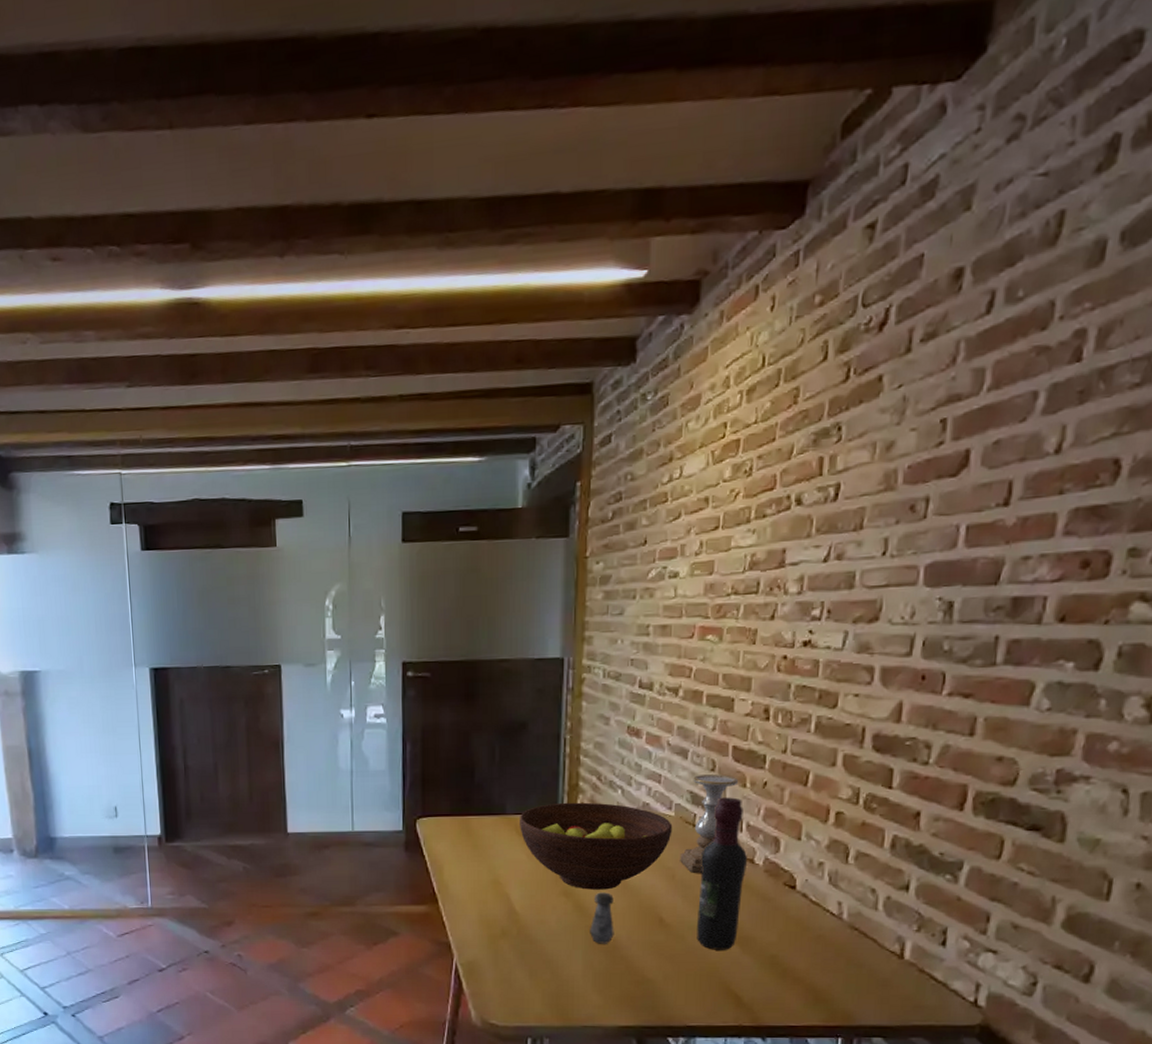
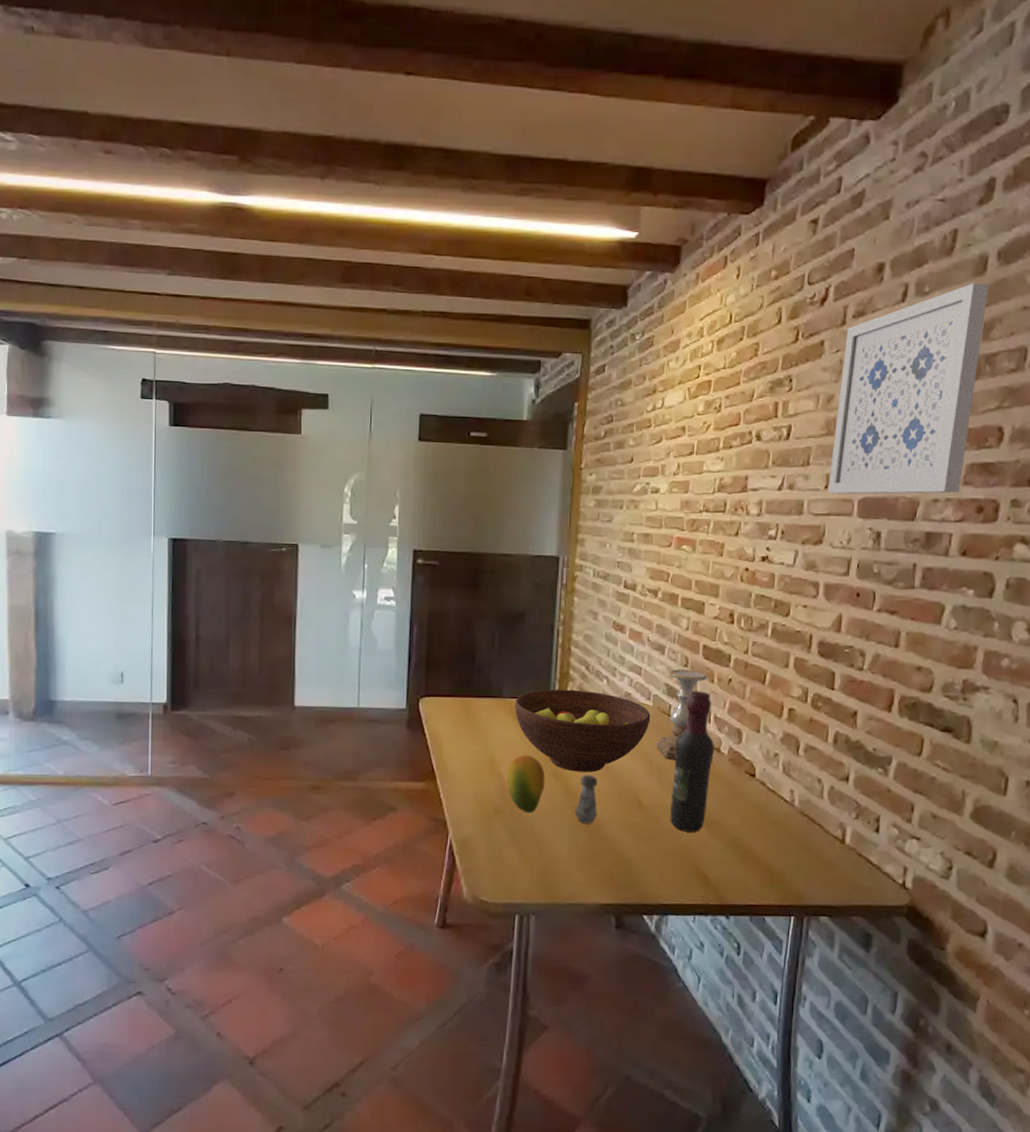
fruit: none [513,873,555,934] -> present [506,755,545,813]
wall art: none [886,276,1107,561] -> present [828,283,989,495]

